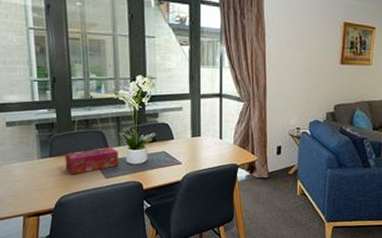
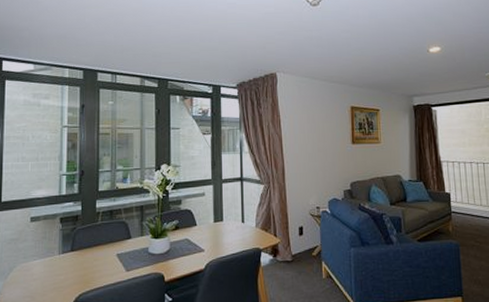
tissue box: present [64,146,119,175] -> none [86,237,141,270]

